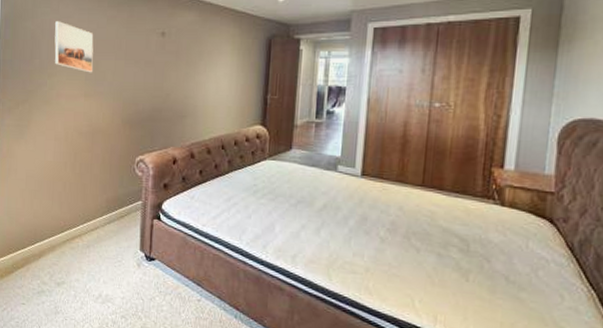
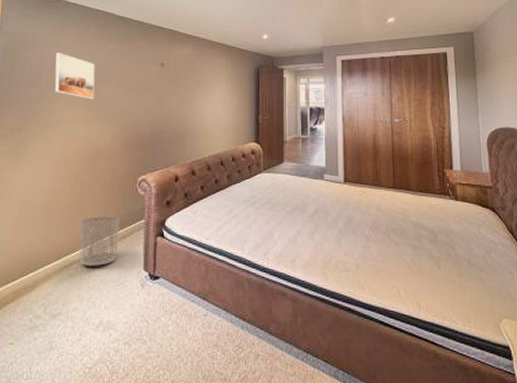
waste bin: none [79,194,118,243] -> present [79,216,120,266]

